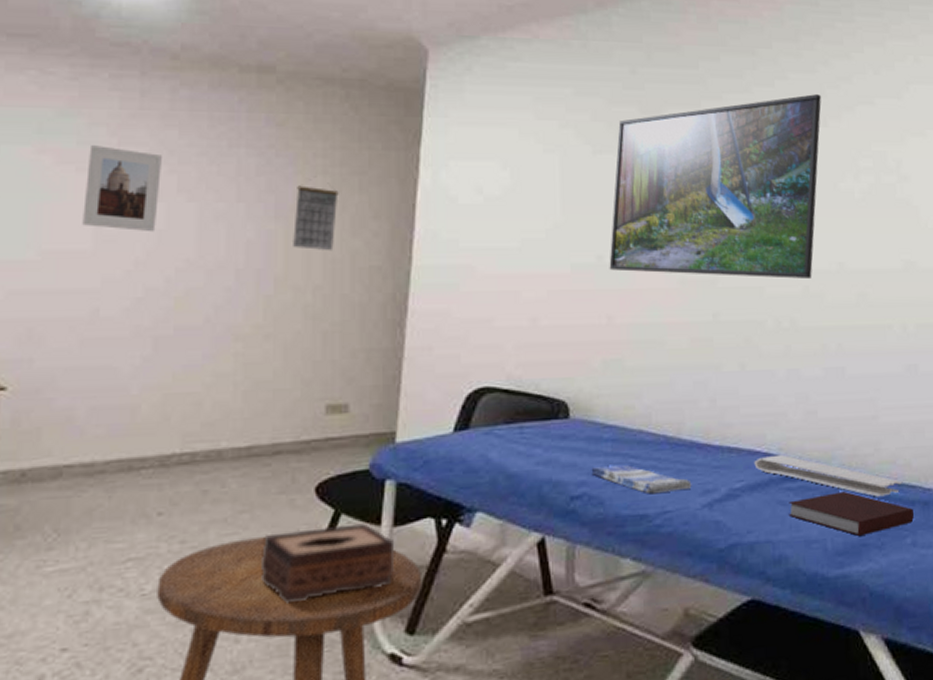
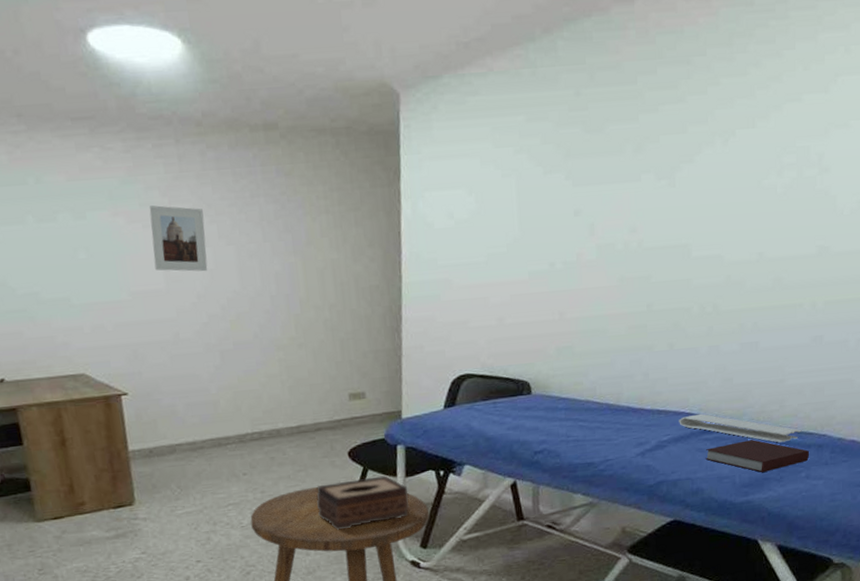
calendar: present [293,185,339,251] -> none [307,224,341,277]
dish towel: present [591,465,692,494] -> none [549,427,628,448]
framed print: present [609,94,822,280] -> none [560,97,751,275]

